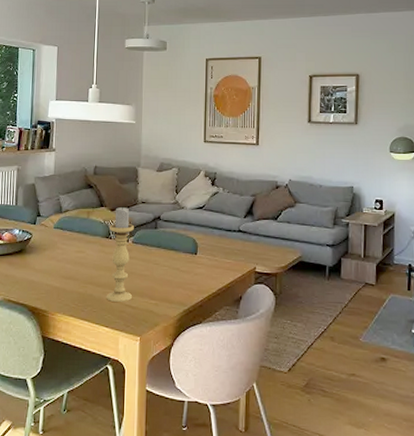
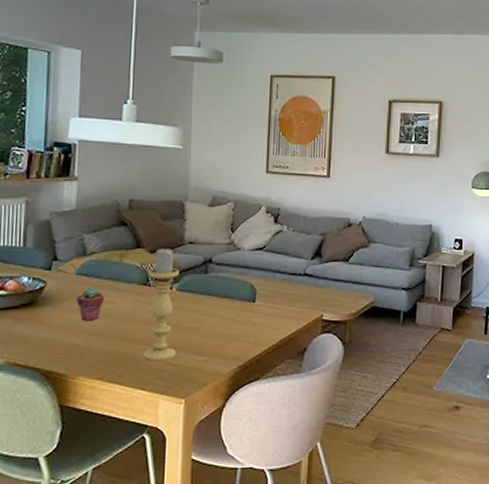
potted succulent: none [54,238,76,267] -> present [76,287,104,321]

